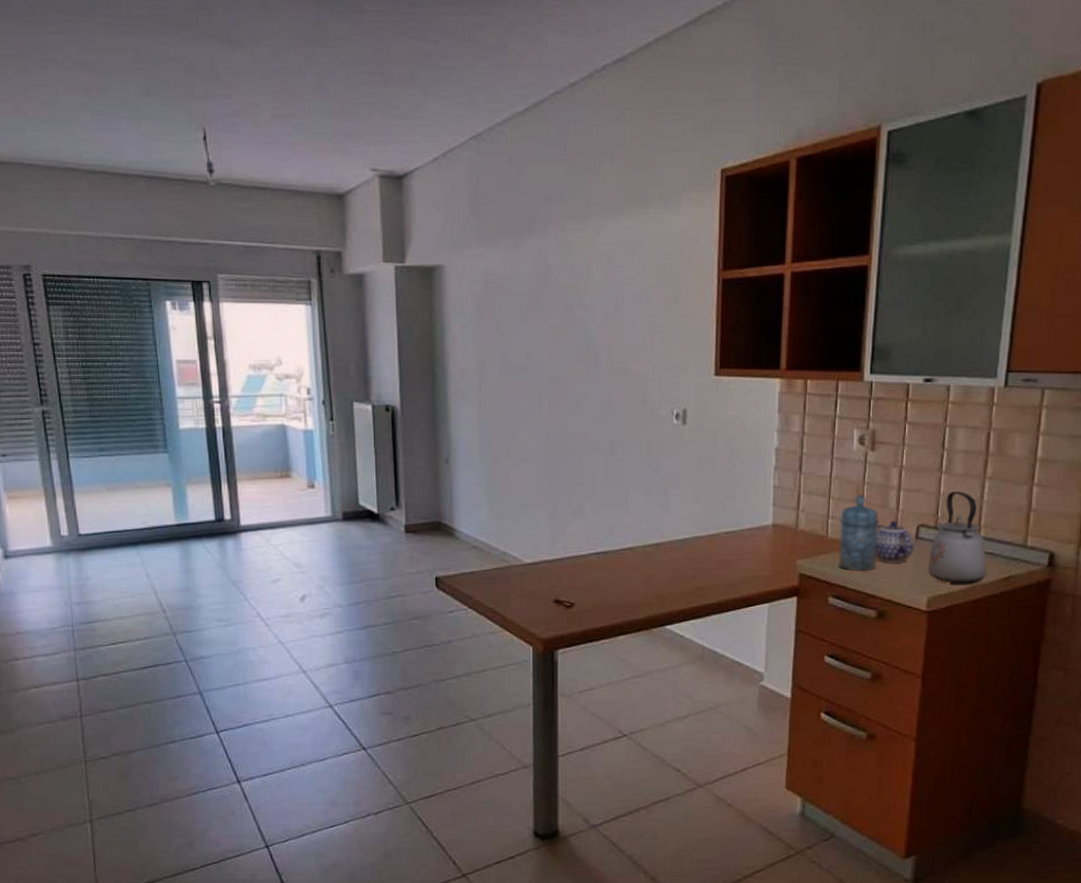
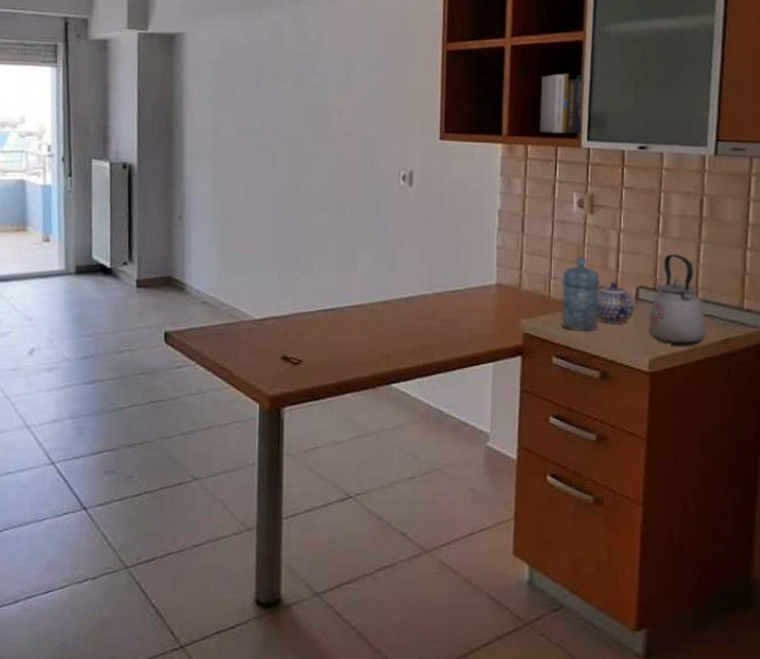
books: none [819,302,868,367] -> present [539,73,583,134]

